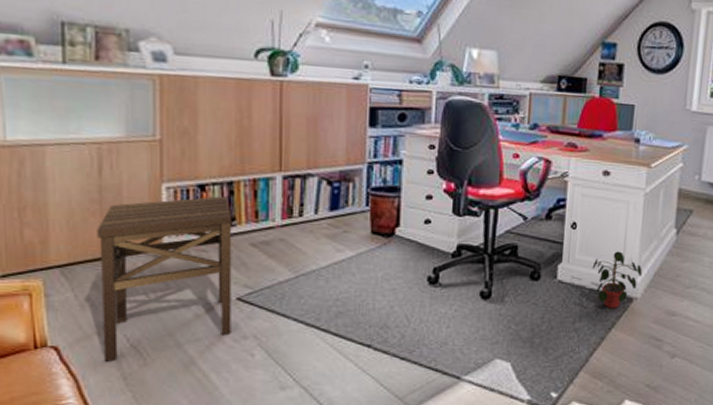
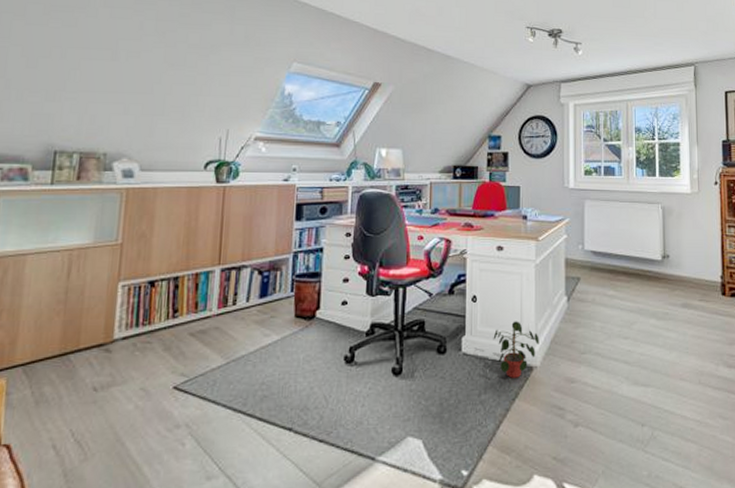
side table: present [97,196,232,362] -> none [48,291,175,458]

